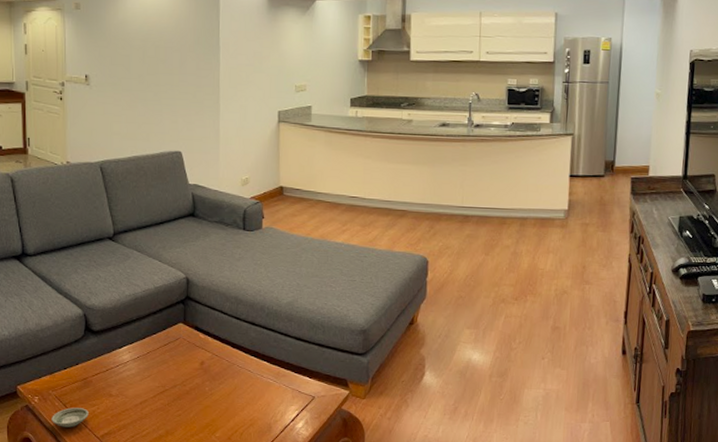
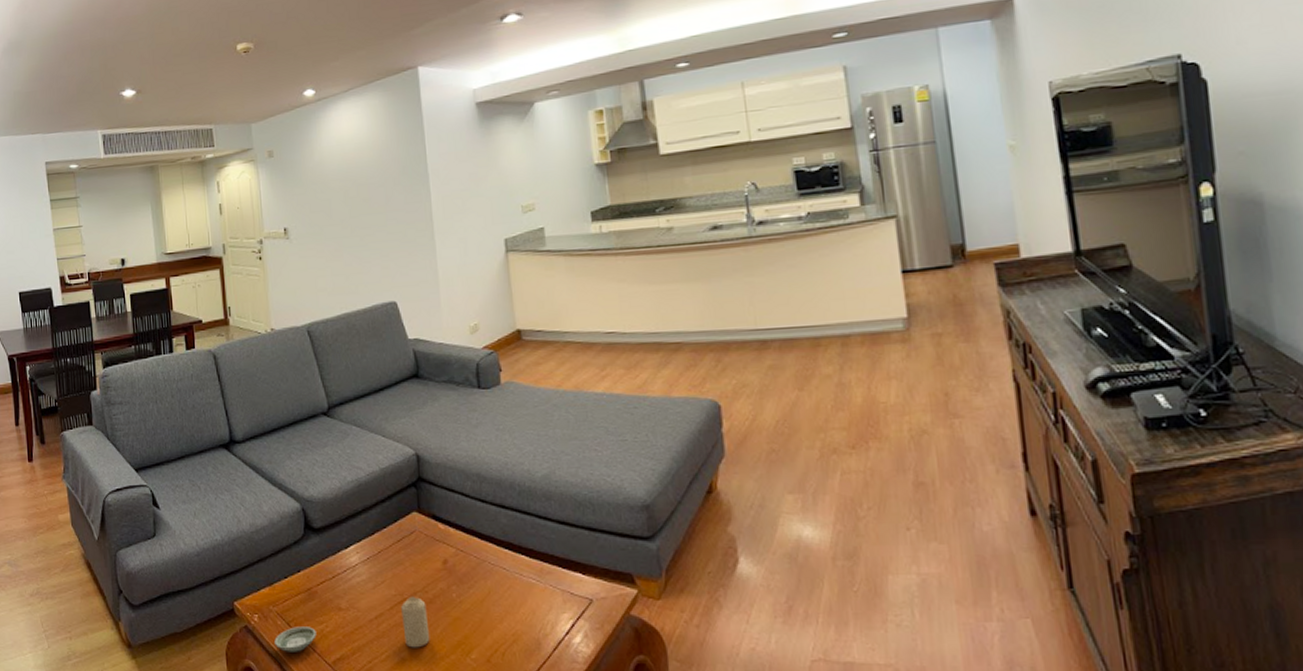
candle: none [162,388,184,427] -> present [401,596,430,648]

